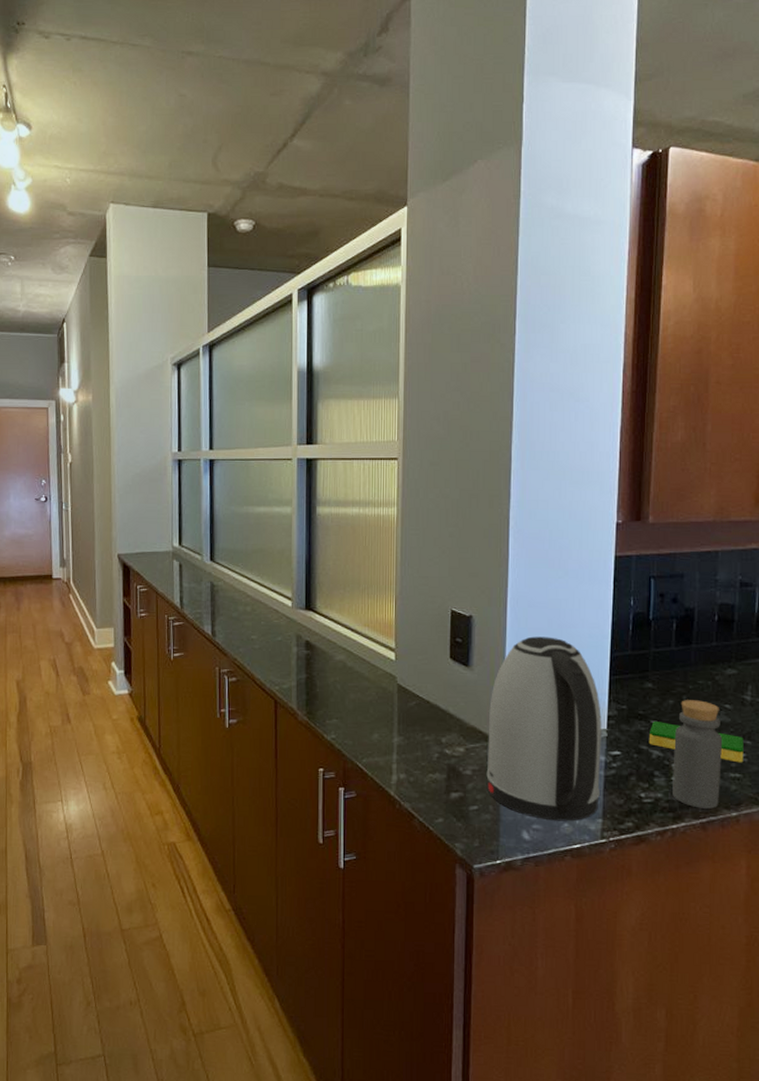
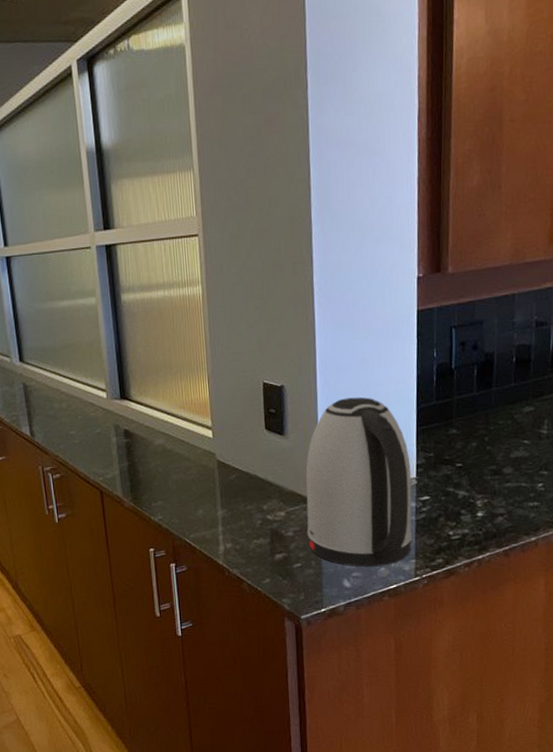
dish sponge: present [648,721,744,763] -> none [455,464,541,493]
bottle: present [673,700,722,809] -> none [477,439,521,538]

